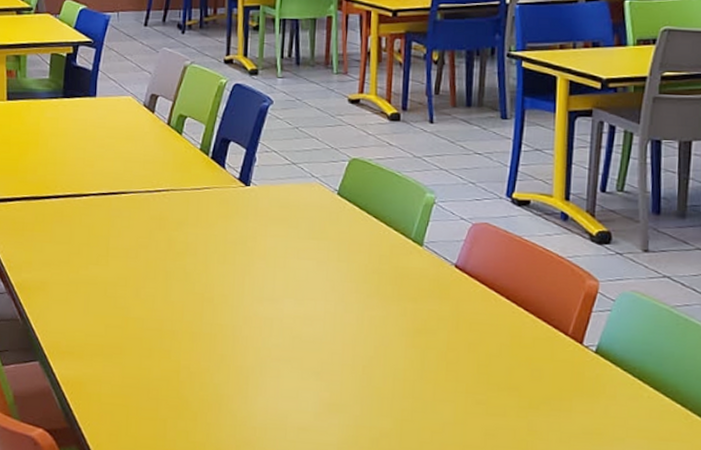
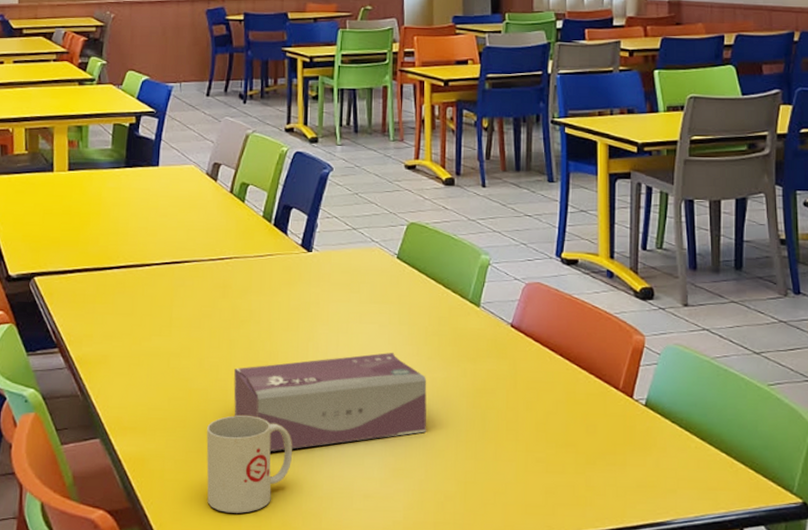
mug: none [142,345,228,439] -> present [206,415,293,513]
tissue box: none [169,289,365,381] -> present [233,353,427,451]

